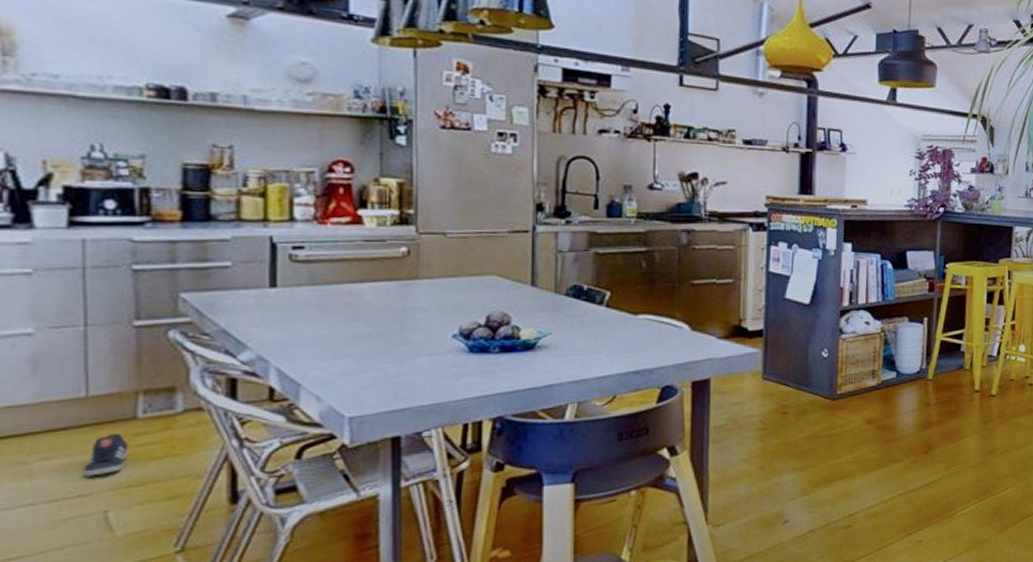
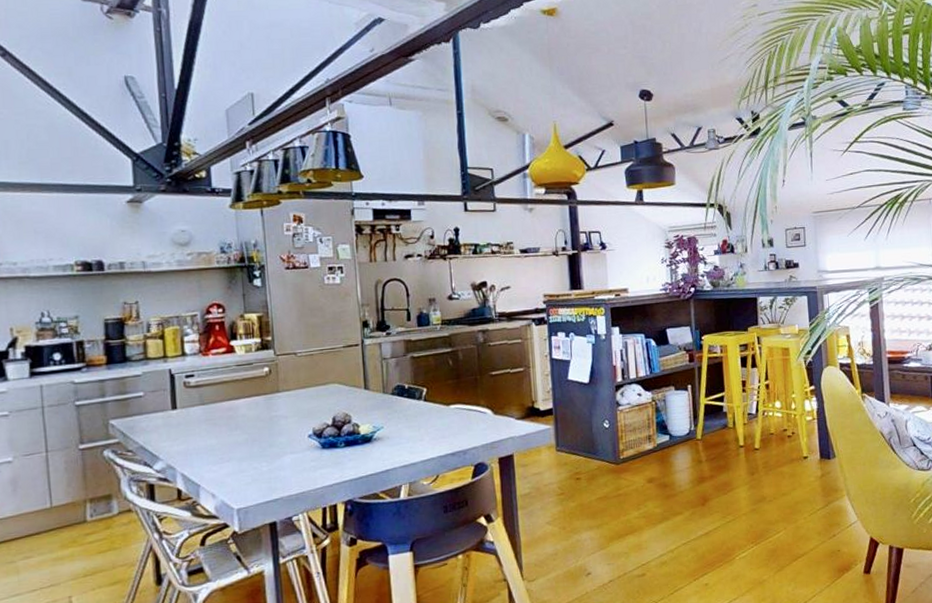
sneaker: present [84,434,128,477] -> none [52,535,82,570]

